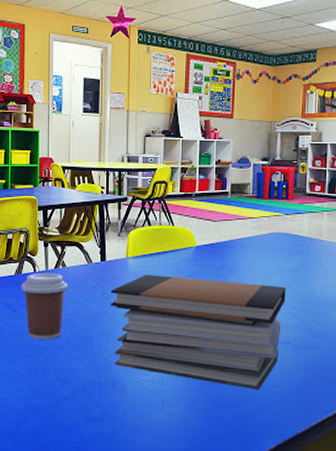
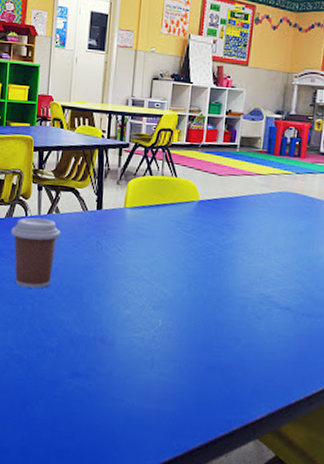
book stack: present [110,275,286,390] -> none [103,227,291,356]

